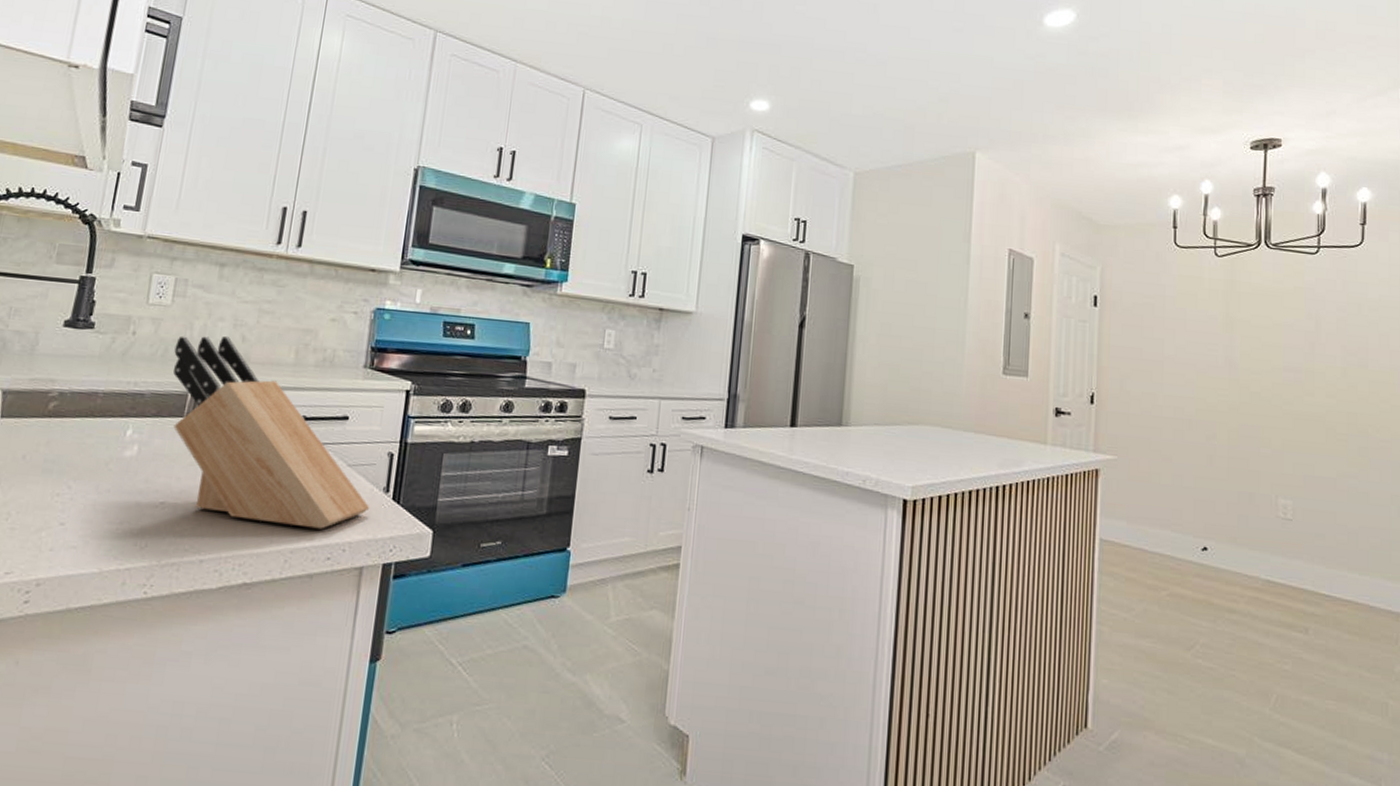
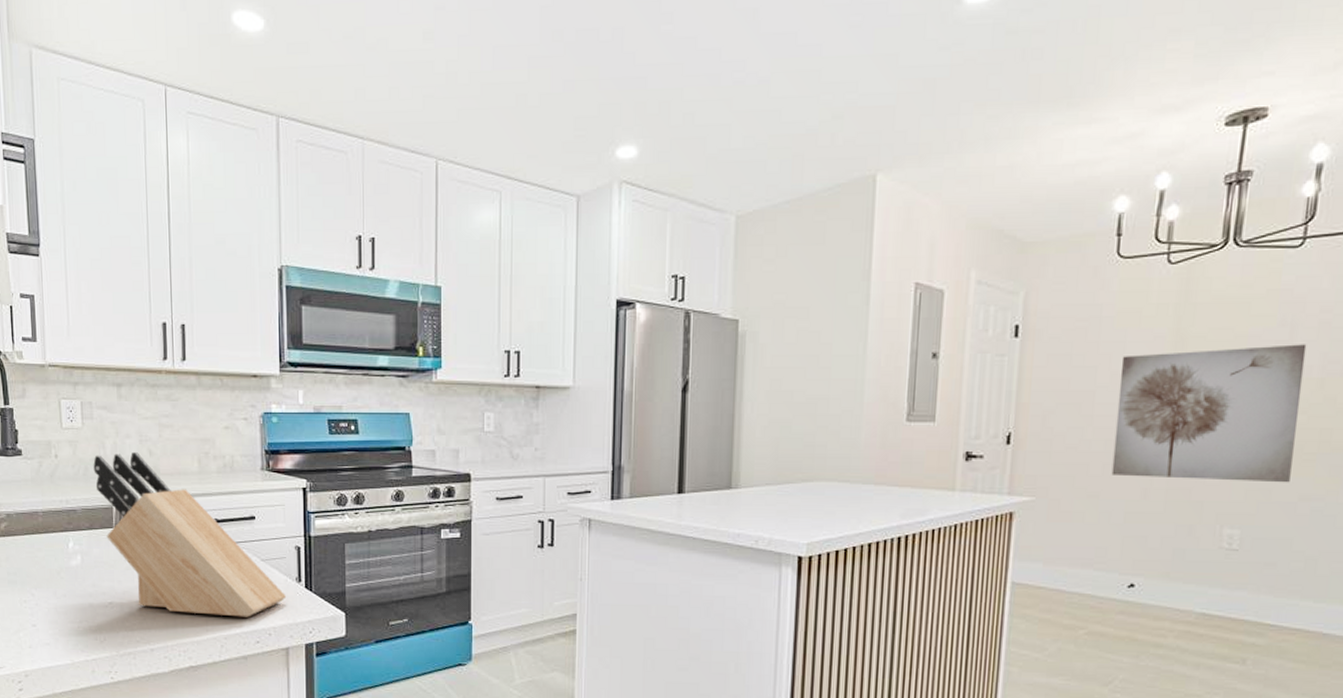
wall art: none [1181,332,1330,460] -> present [1111,344,1307,483]

